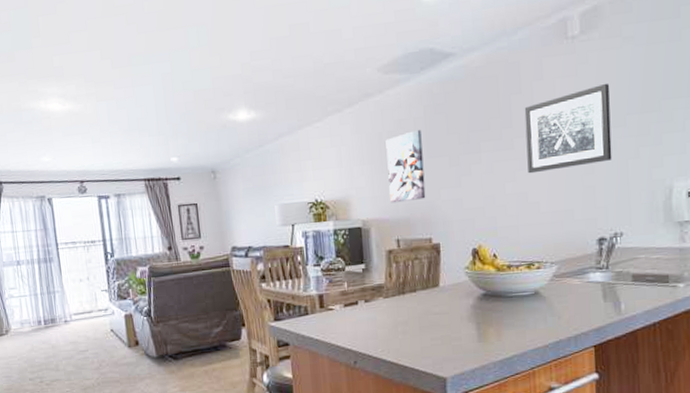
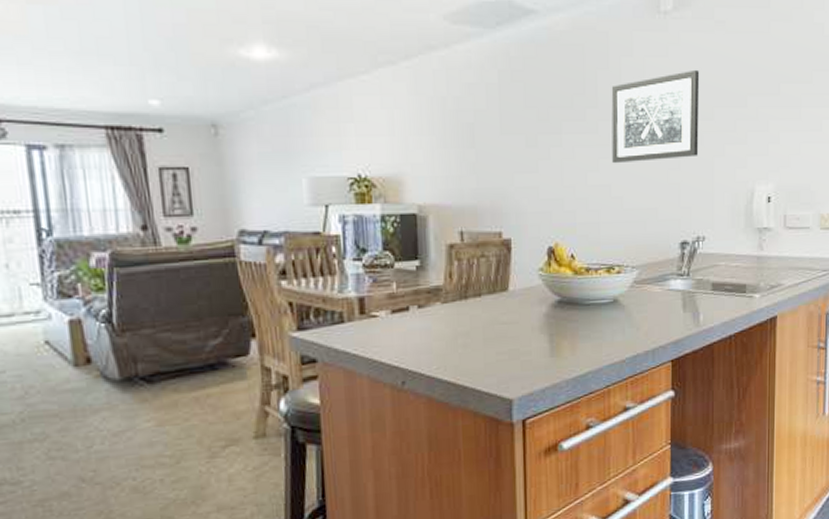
wall art: present [385,129,426,204] -> none [451,97,497,187]

